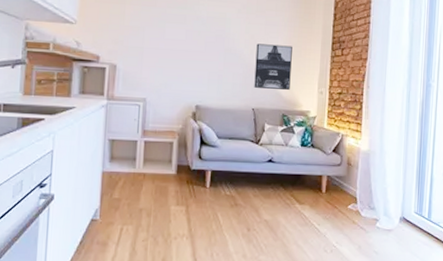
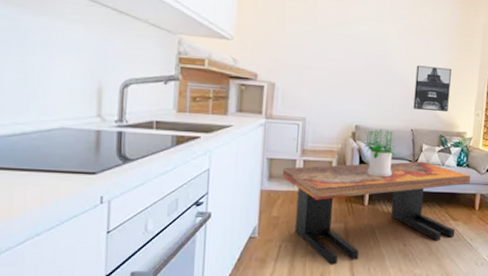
coffee table: none [123,141,316,251] -> present [282,161,470,266]
potted plant: none [204,108,238,158] -> present [363,128,396,177]

